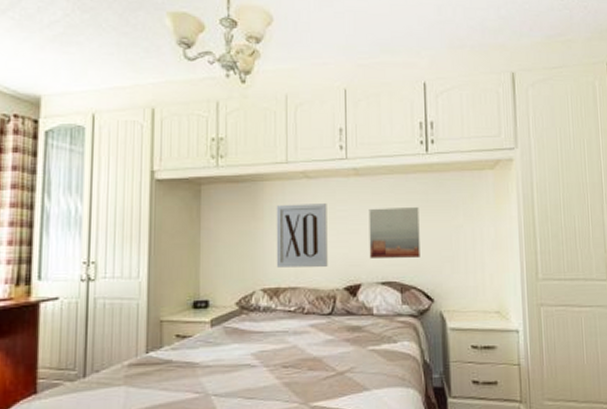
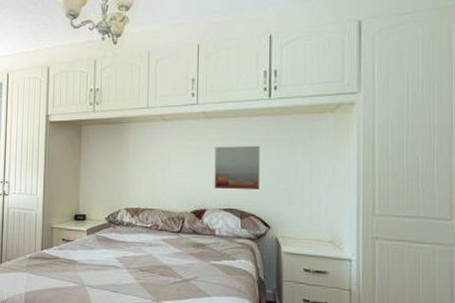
wall art: present [276,202,328,267] -> none [137,140,180,193]

